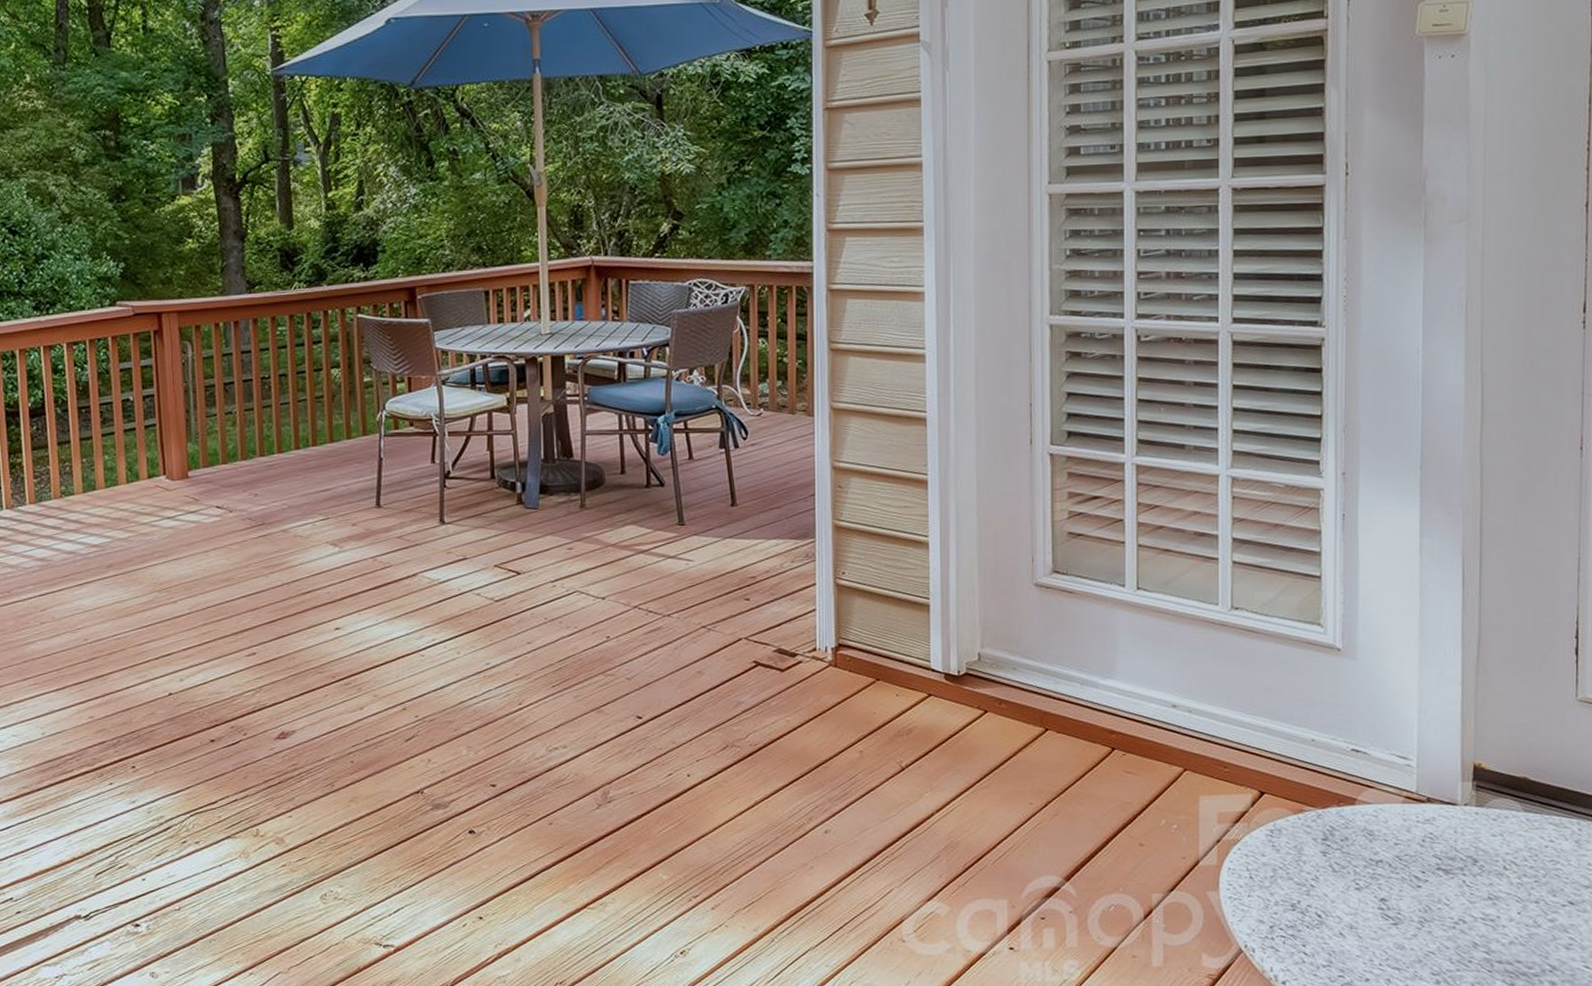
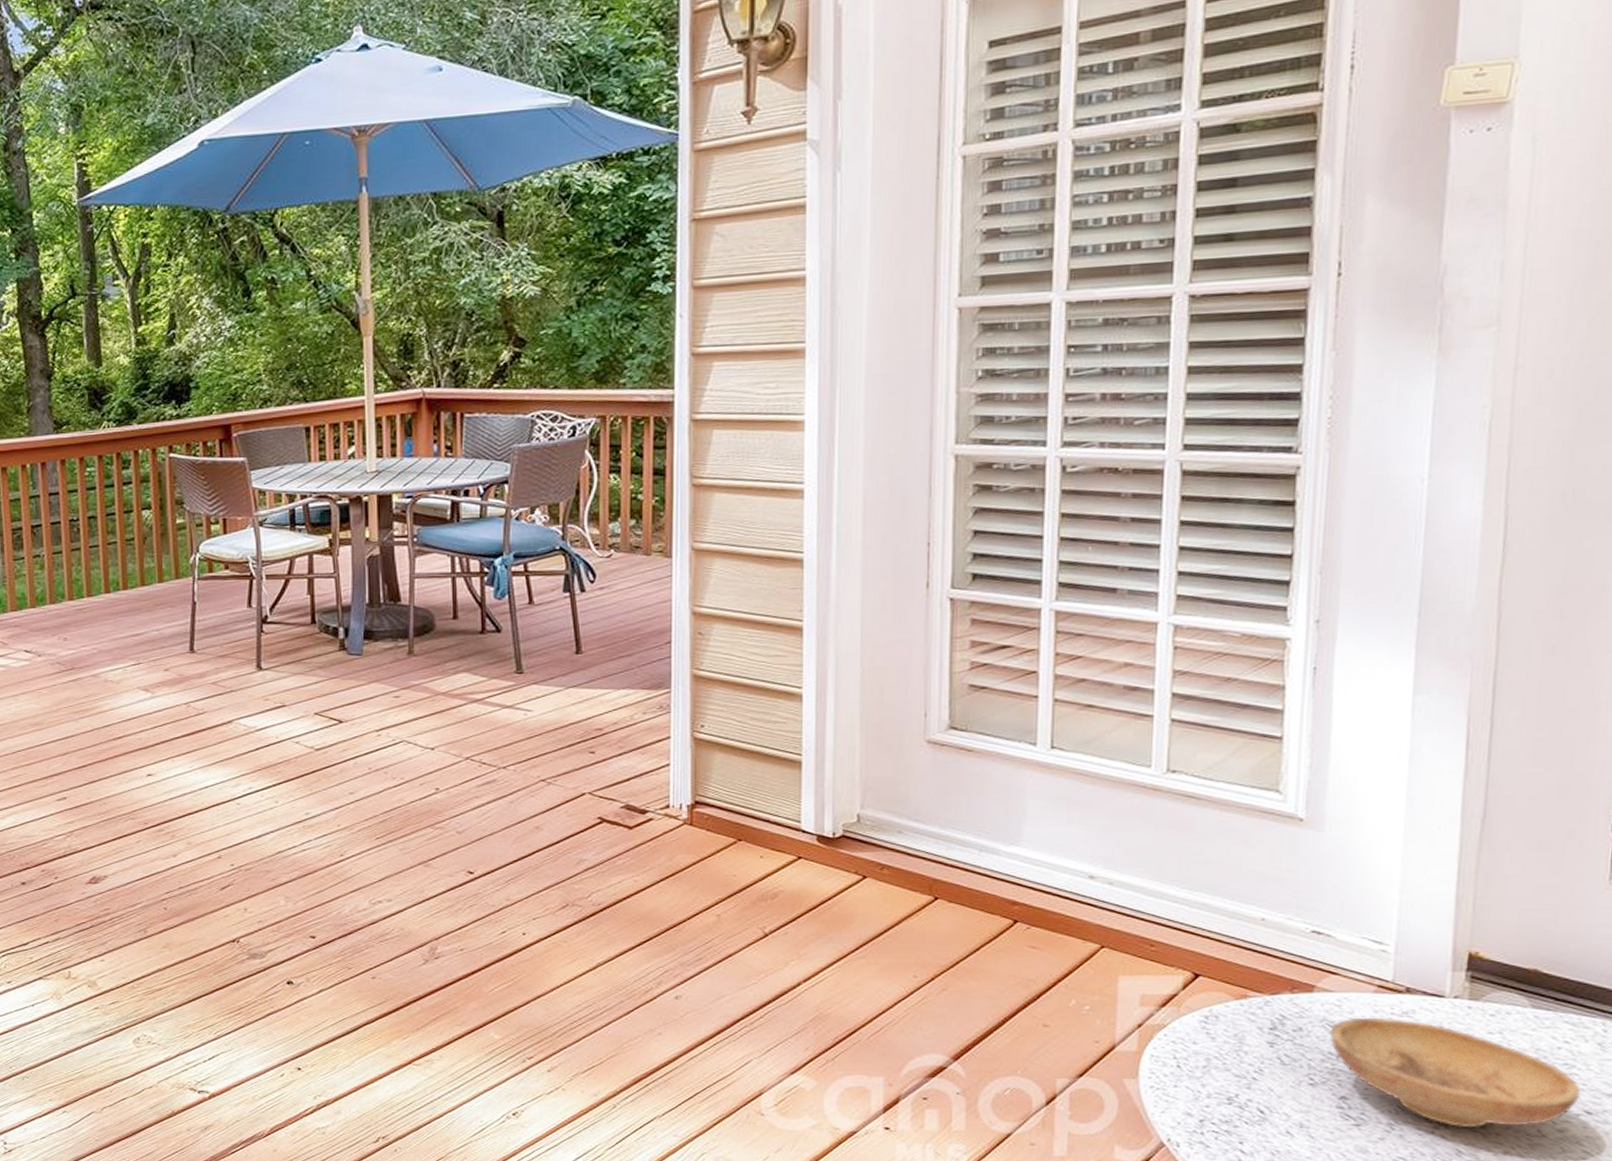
bowl: none [1370,825,1565,923] -> present [1330,1017,1581,1129]

